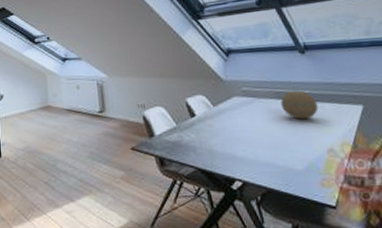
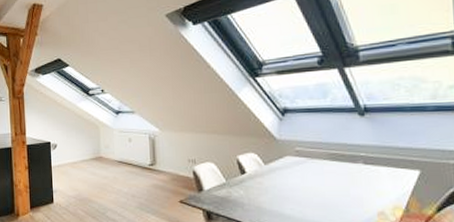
decorative orb: present [280,90,319,120] -> none [334,152,373,182]

